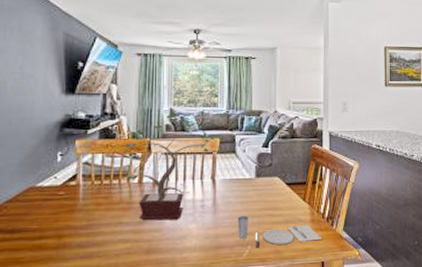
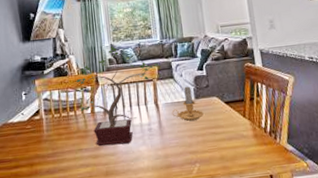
candle: none [229,163,262,200] -> present [172,86,204,121]
place setting: present [237,215,322,248] -> none [183,135,267,165]

